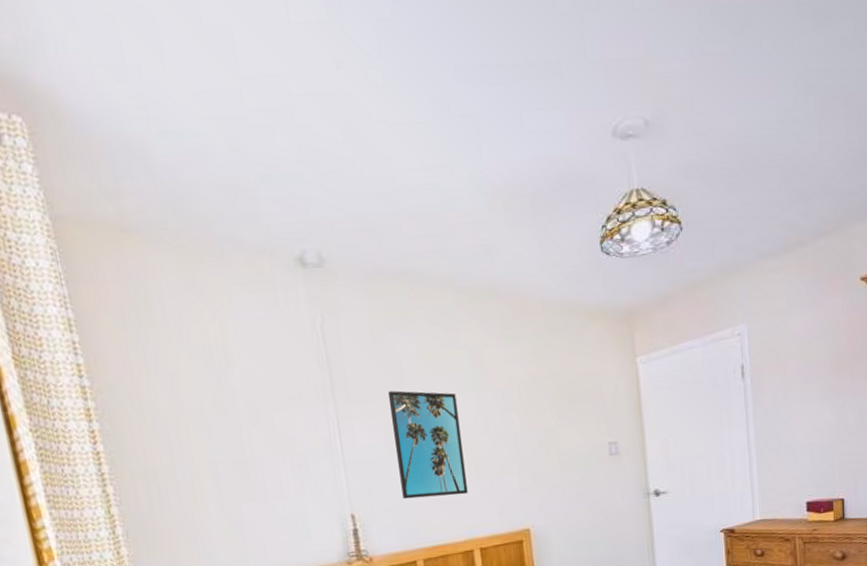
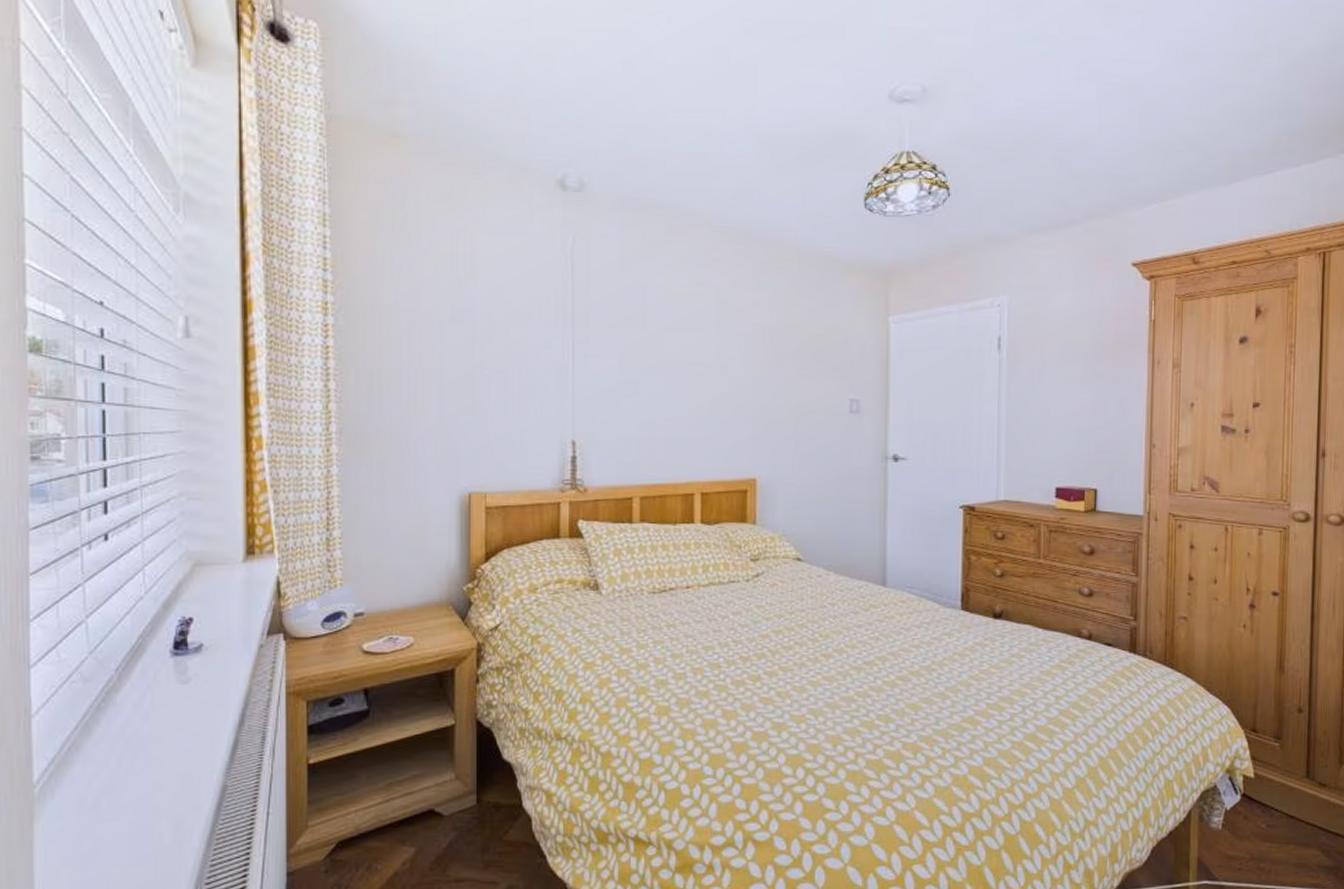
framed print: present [387,390,468,500] -> none [628,321,698,435]

